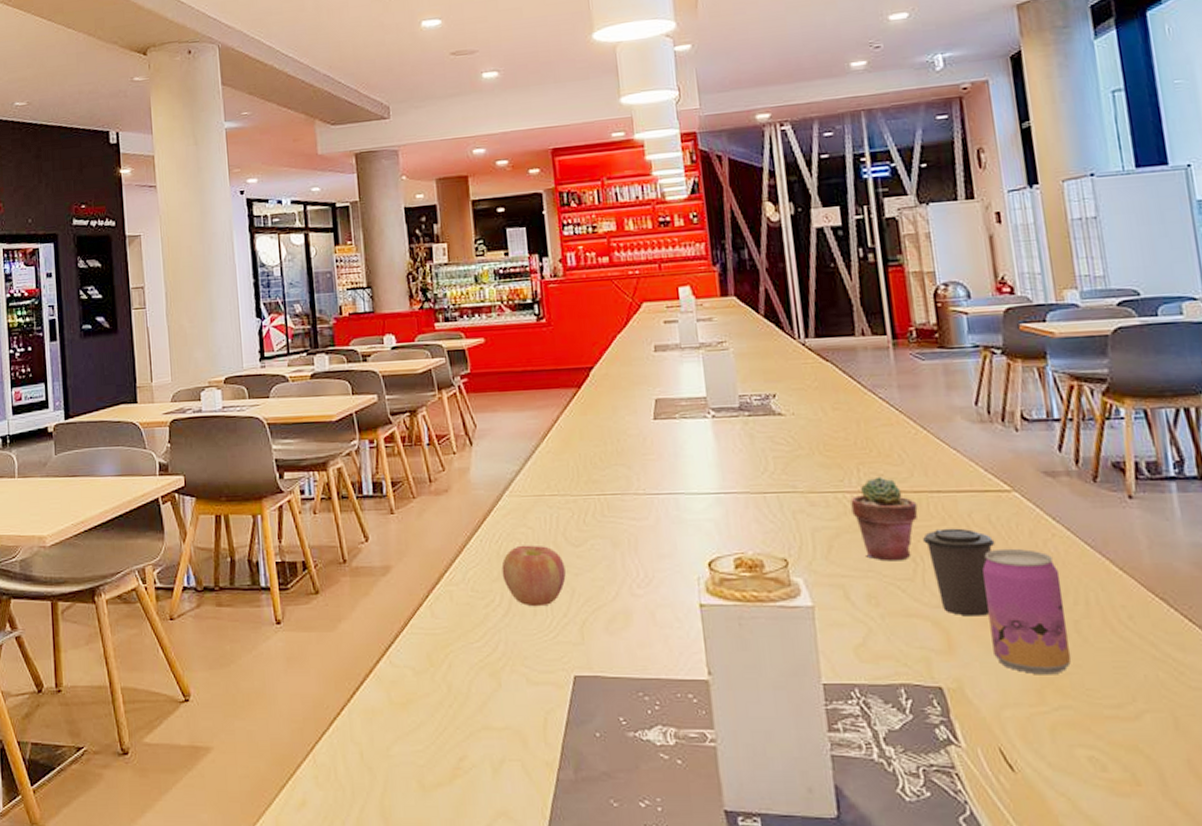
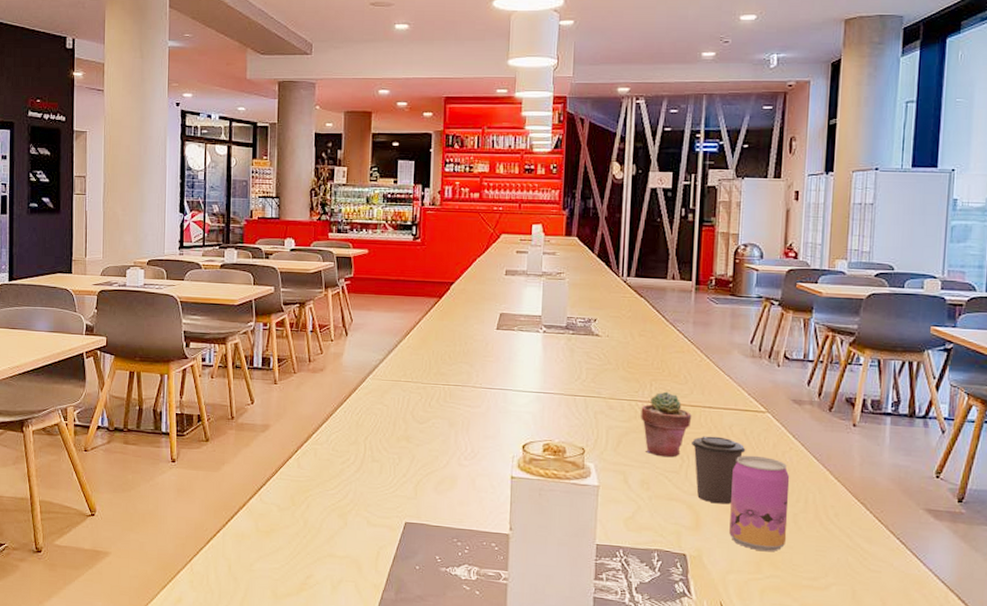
apple: present [501,545,566,607] -> none [358,418,409,467]

